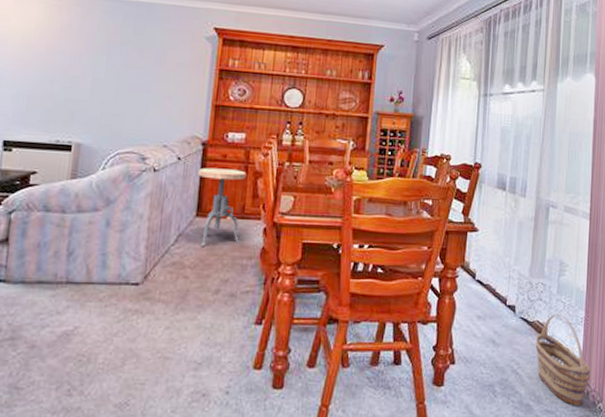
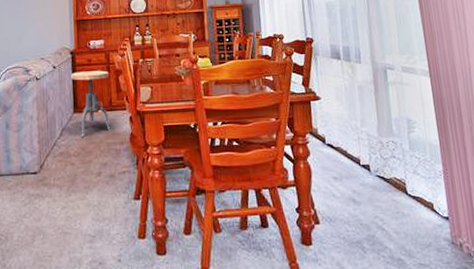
basket: present [535,314,591,406] -> none [395,170,461,258]

